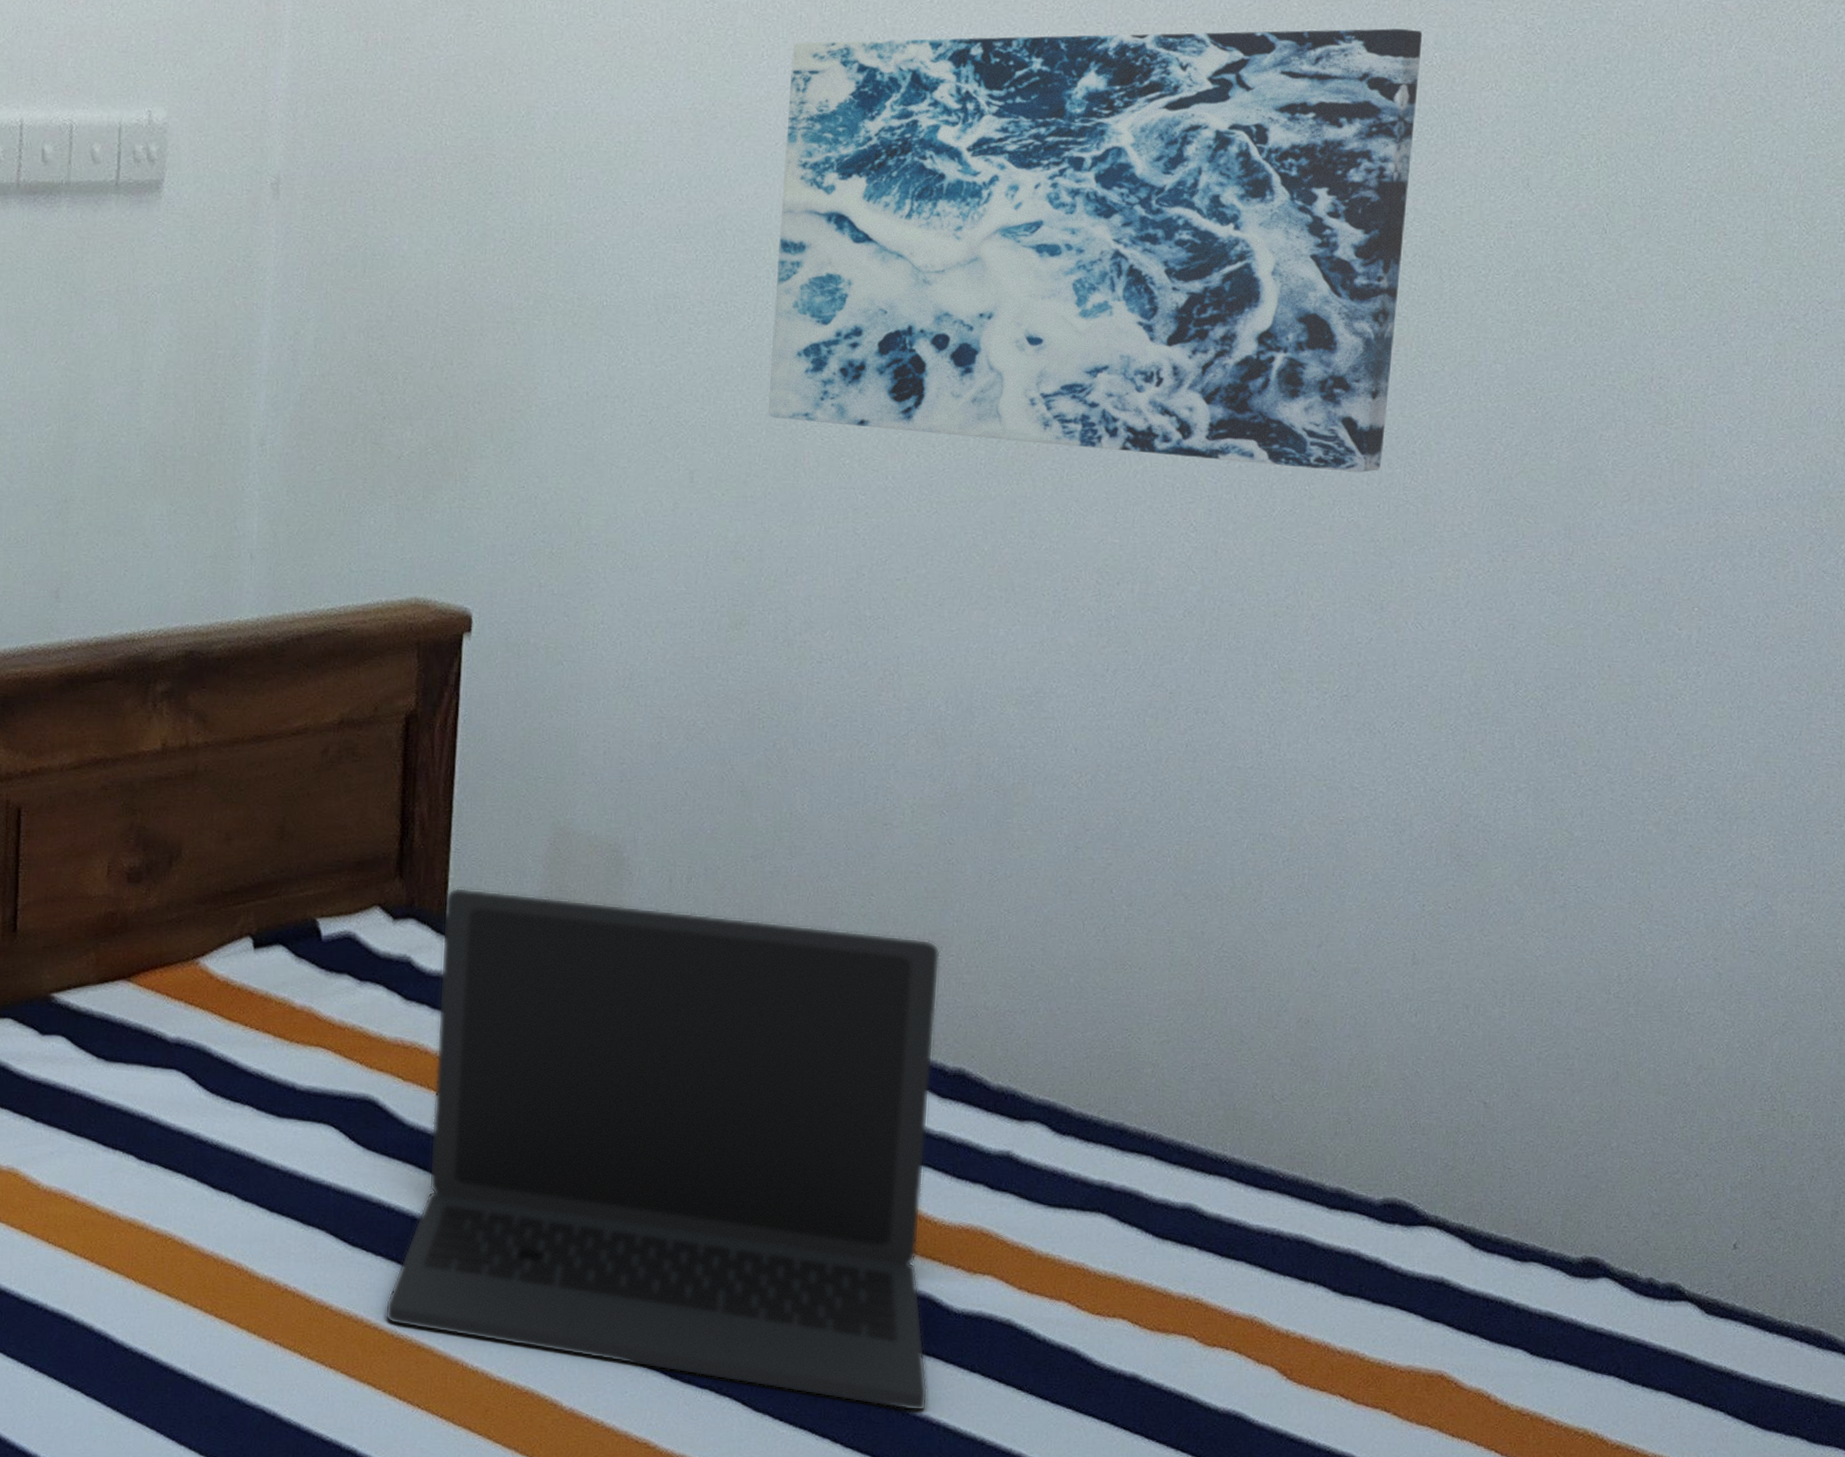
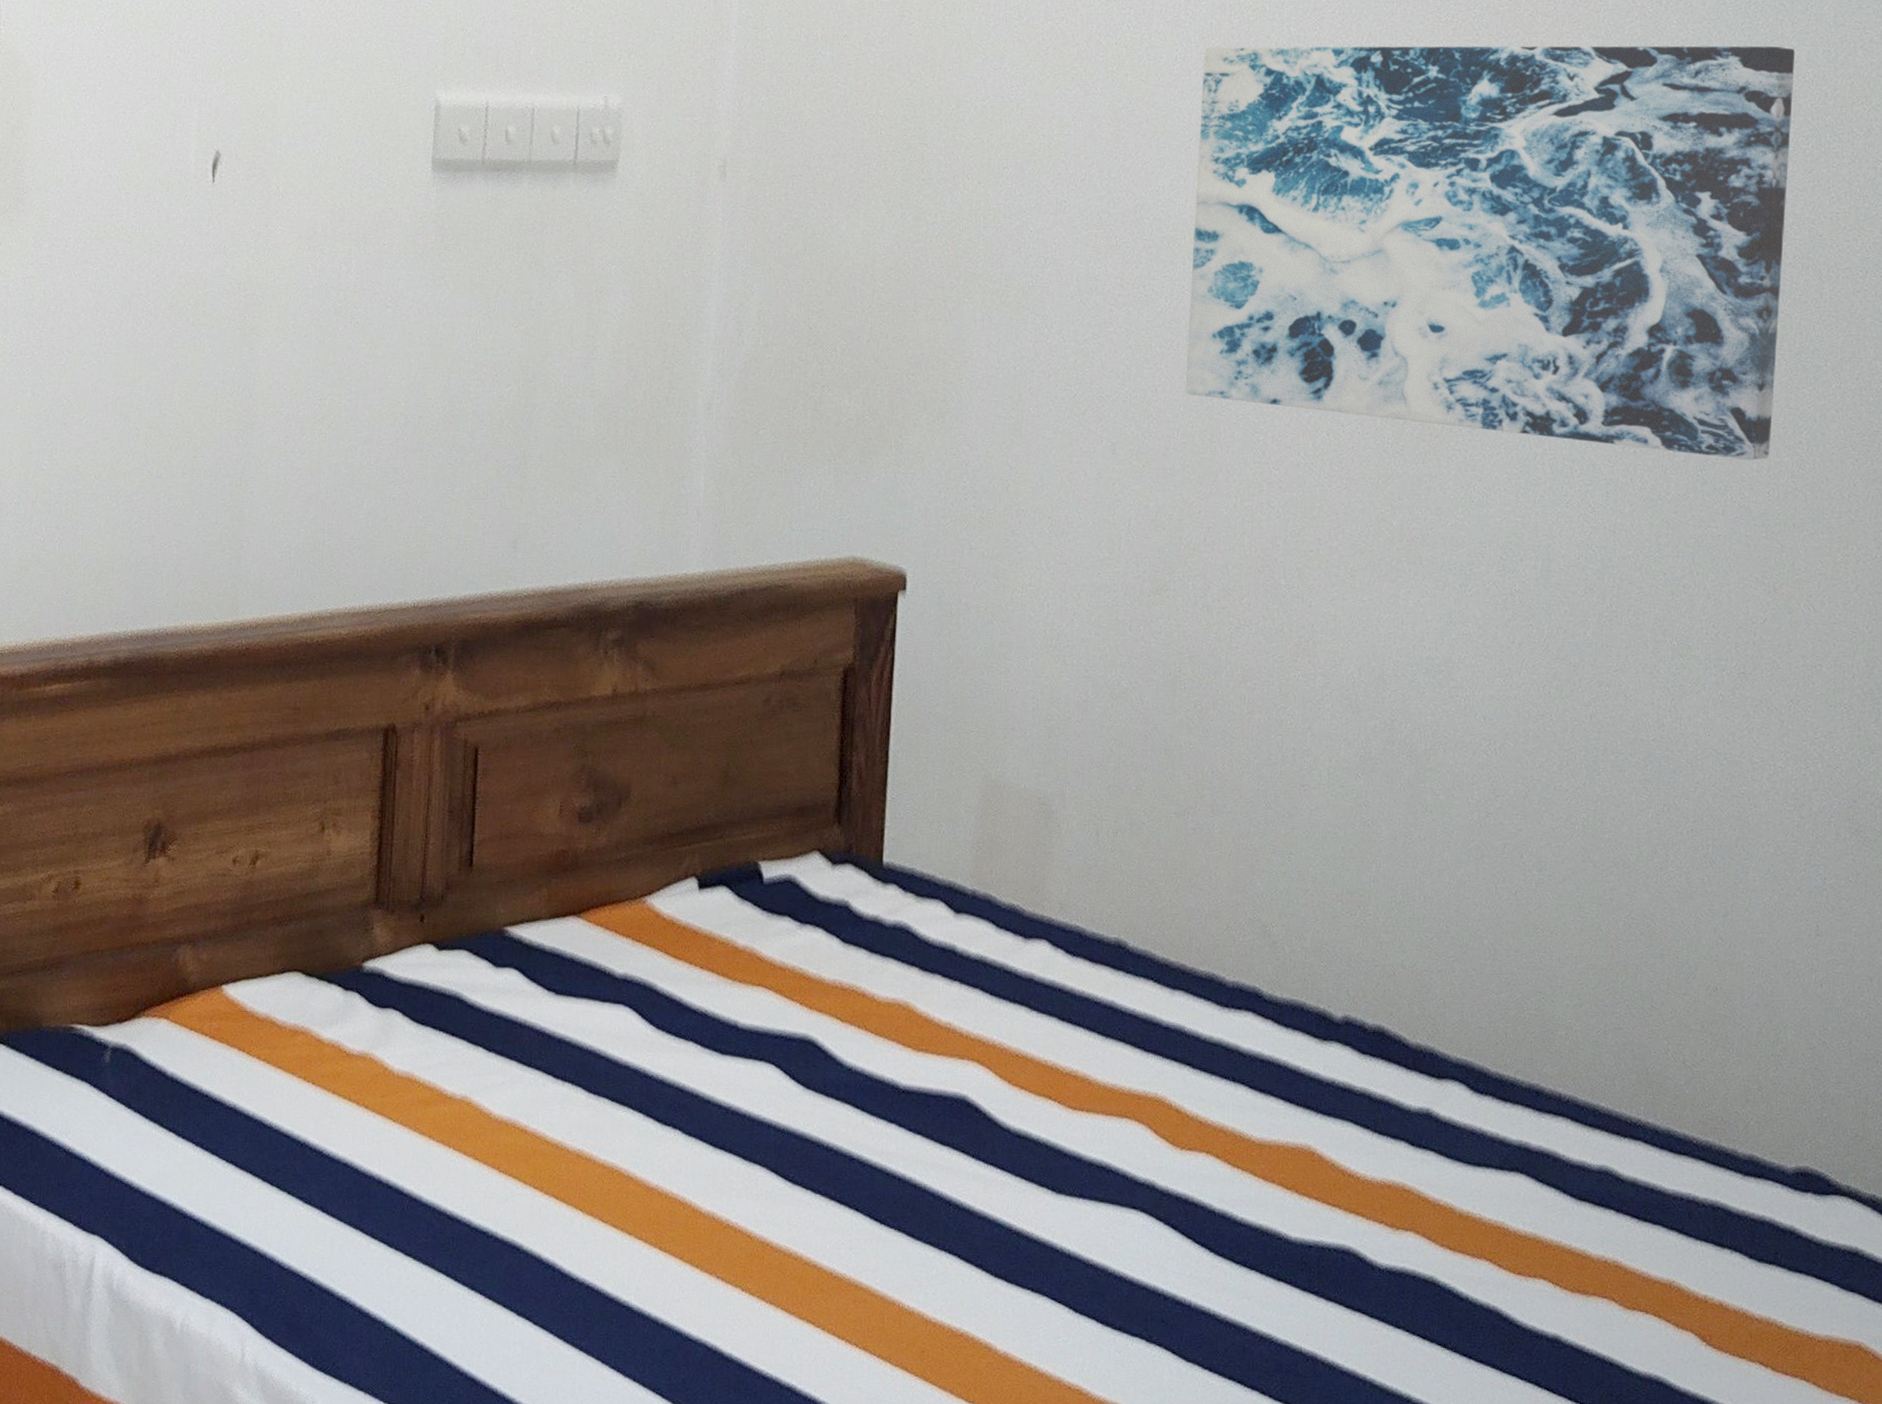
laptop: present [385,887,940,1412] -> none [823,835,1358,1366]

